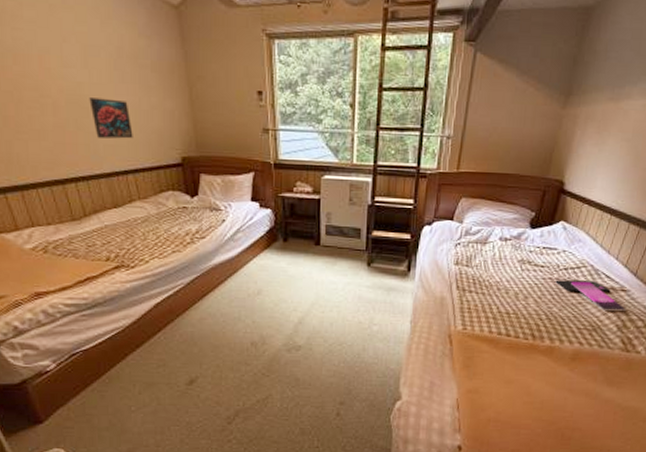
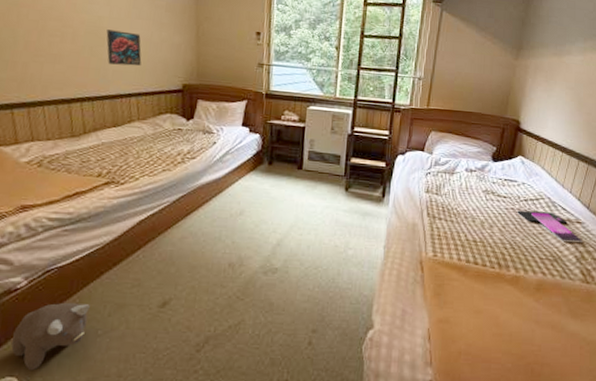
plush toy: none [52,382,120,442] -> present [11,302,90,370]

